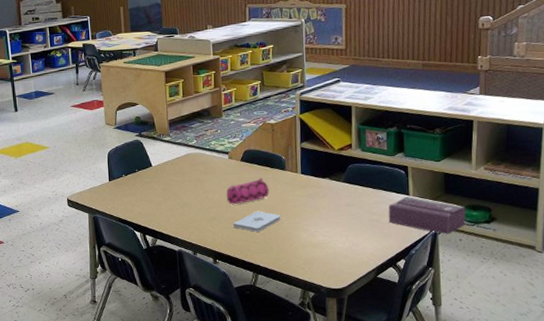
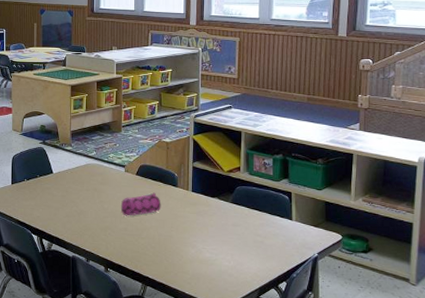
notepad: present [233,210,281,232] -> none [126,223,171,244]
tissue box: present [388,196,466,235] -> none [272,221,344,261]

